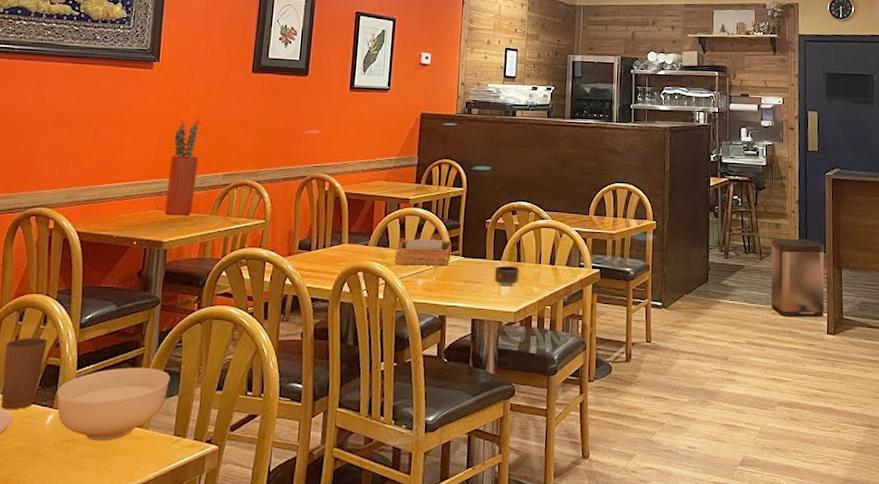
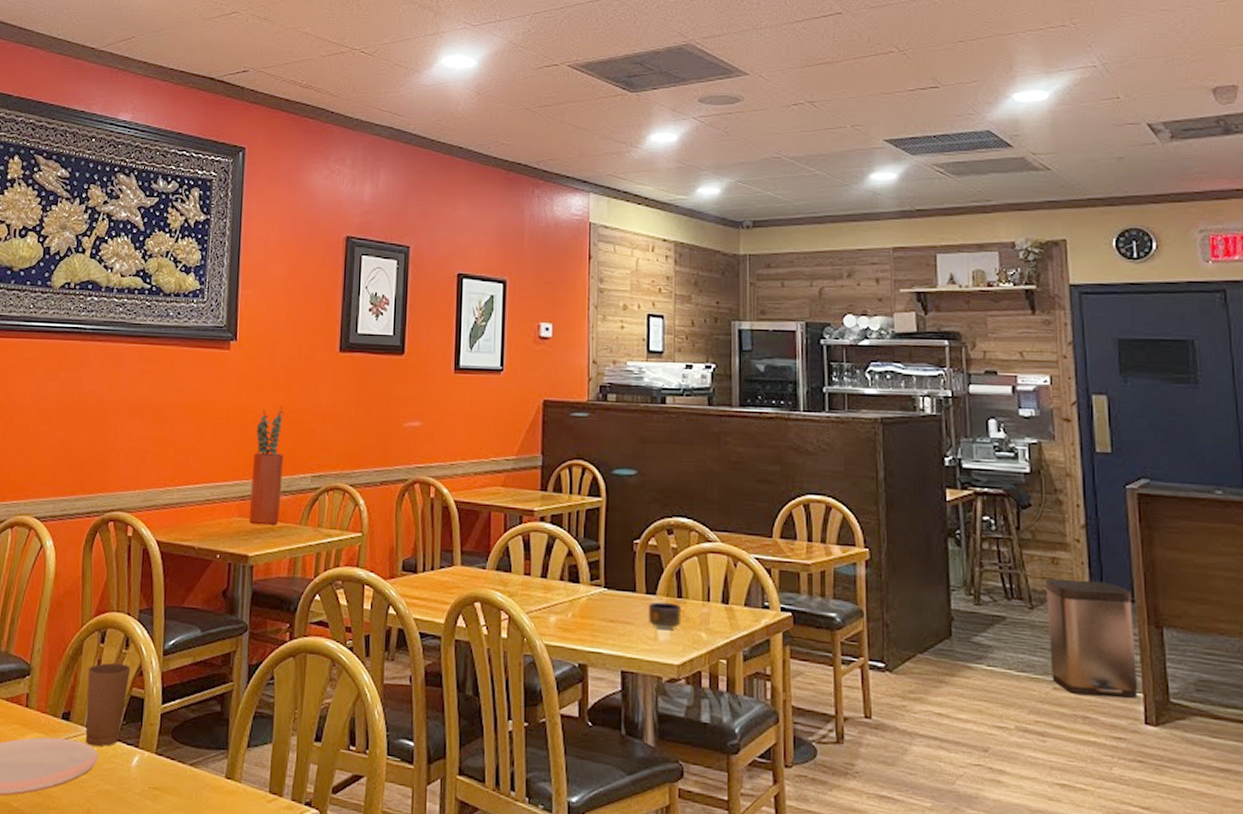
bowl: present [56,367,171,441] -> none [142,705,263,793]
napkin holder: present [395,238,452,266] -> none [520,562,591,600]

